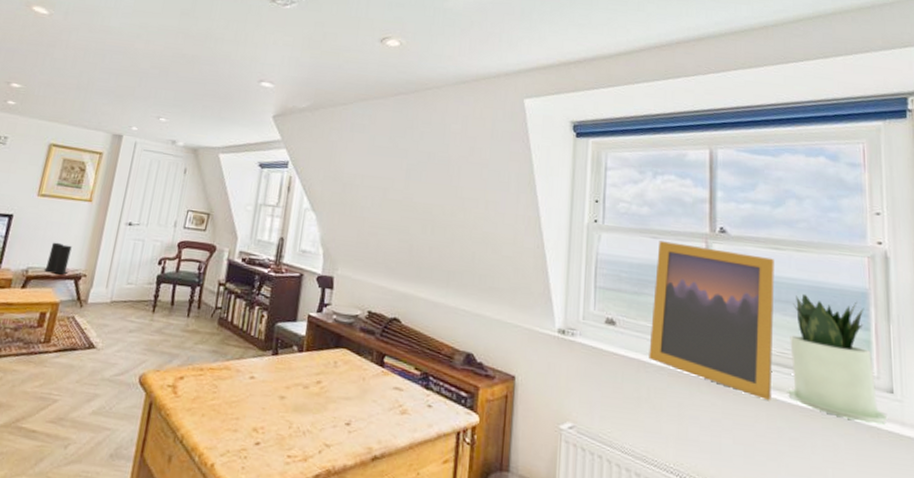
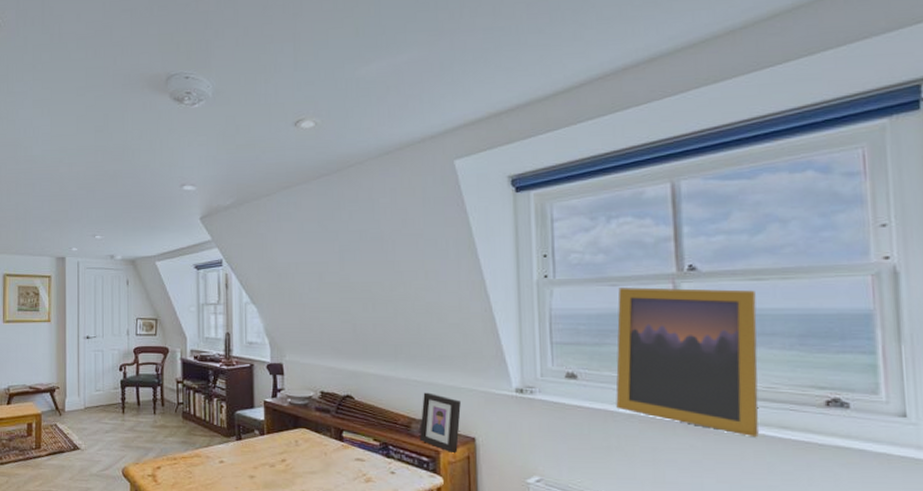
speaker: present [44,242,72,276] -> none [23,361,43,390]
picture frame: none [461,323,505,390] -> present [420,392,461,452]
planter: present [786,293,889,424] -> none [776,323,902,450]

